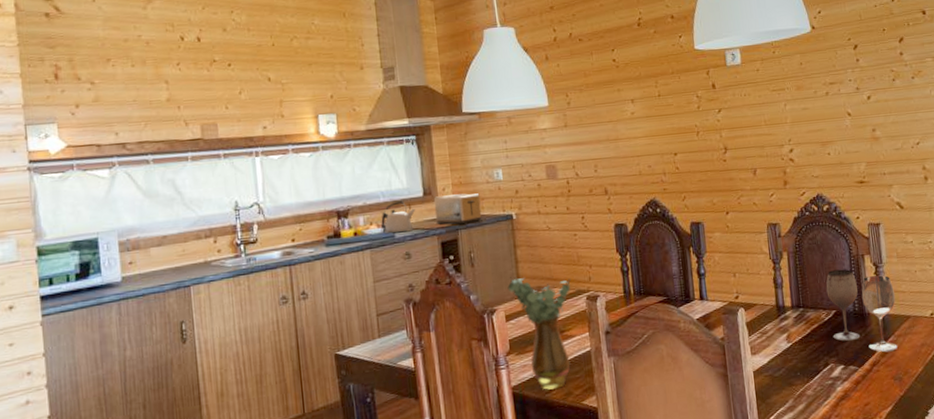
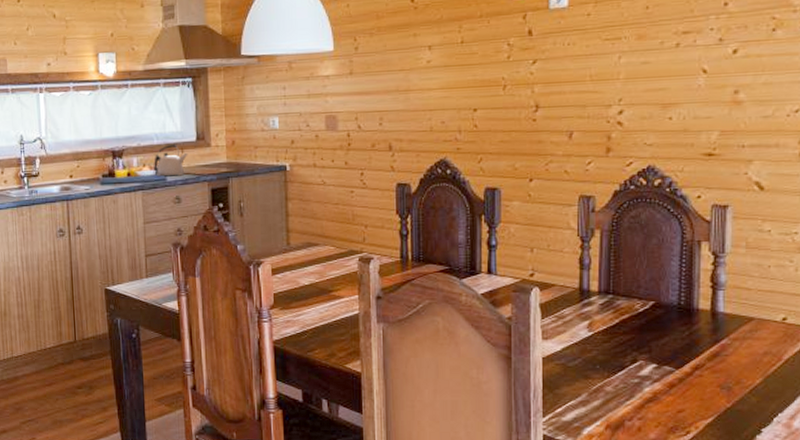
toaster: present [433,193,482,225] -> none [206,140,254,173]
vase: present [507,276,571,390] -> none [276,230,343,348]
wineglass: present [826,269,898,353] -> none [645,255,737,356]

